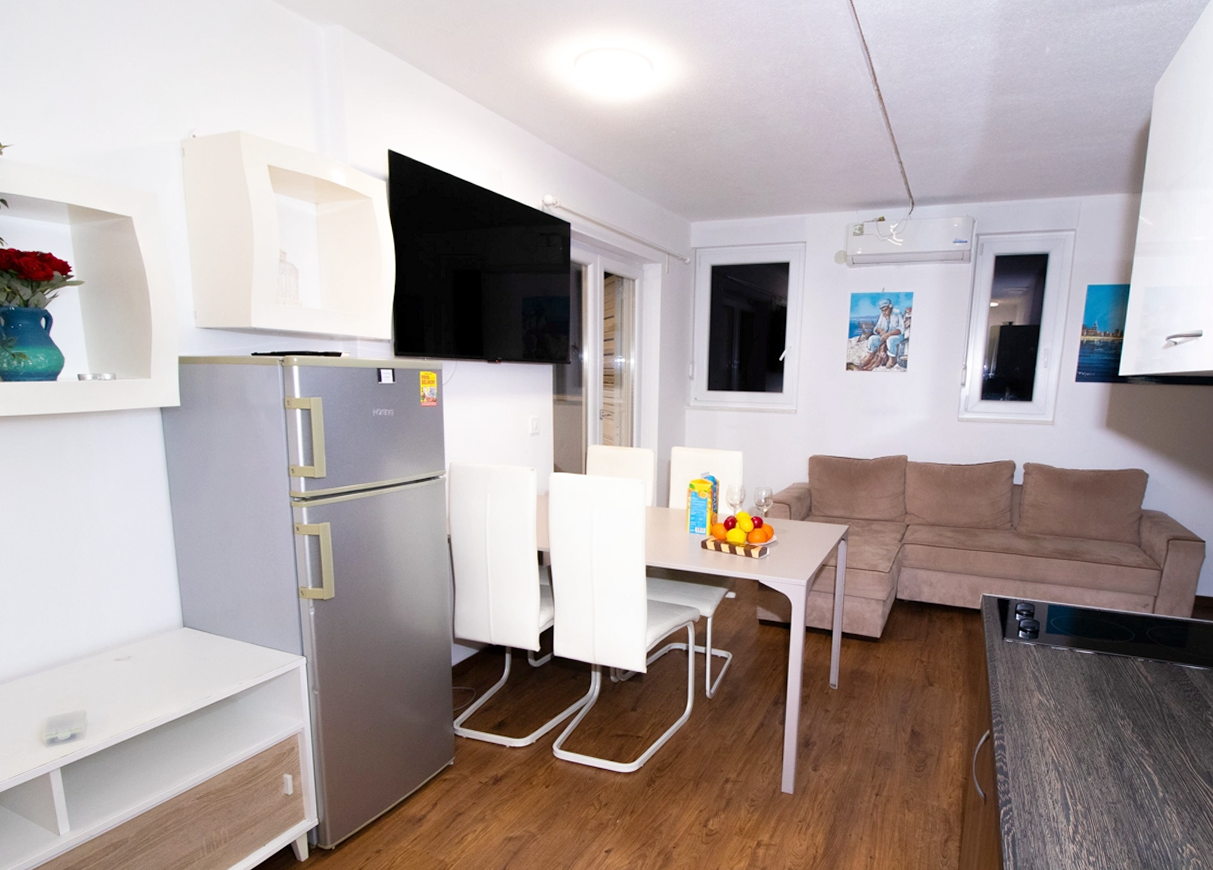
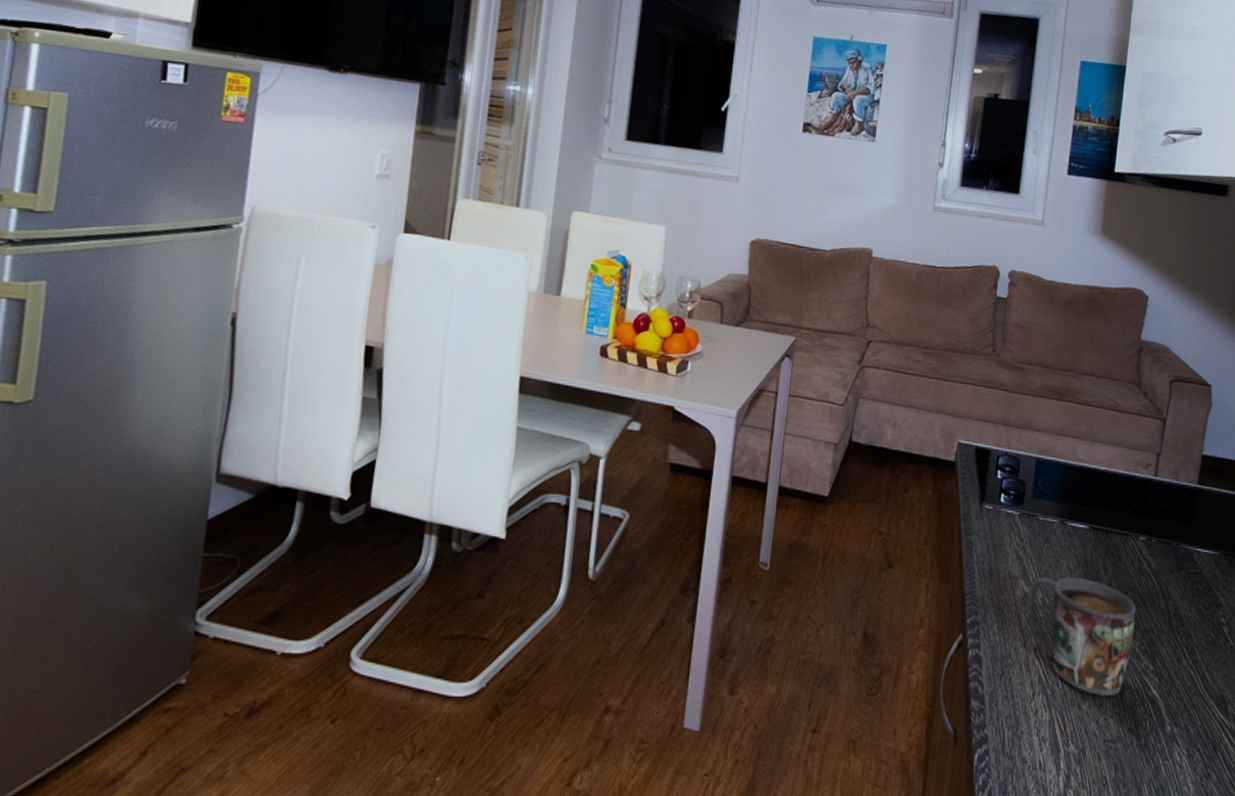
mug: none [1042,689,1134,772] -> present [1027,577,1136,695]

